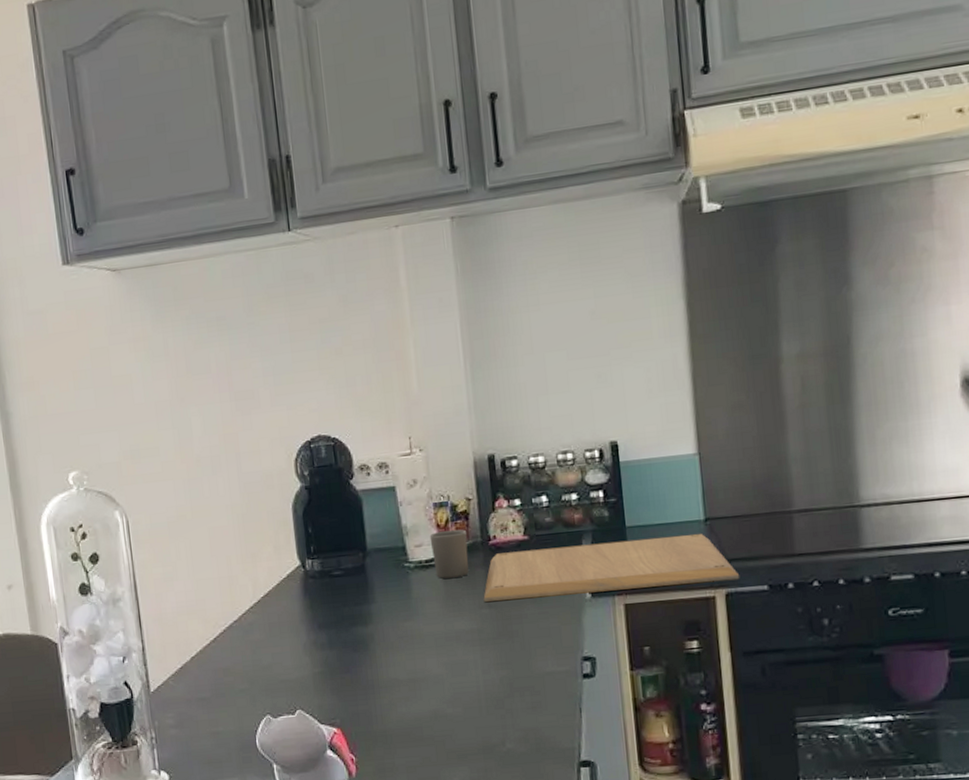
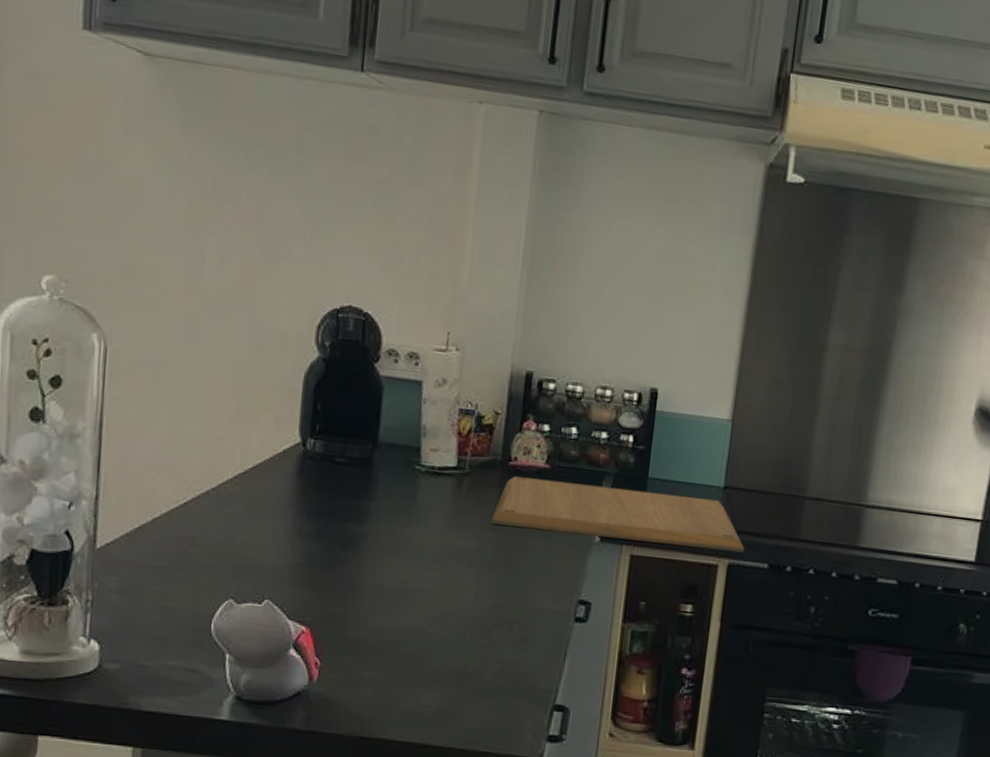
mug: present [429,529,469,579] -> none [446,440,487,493]

